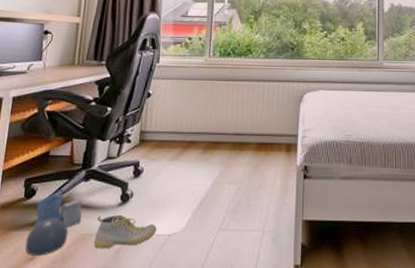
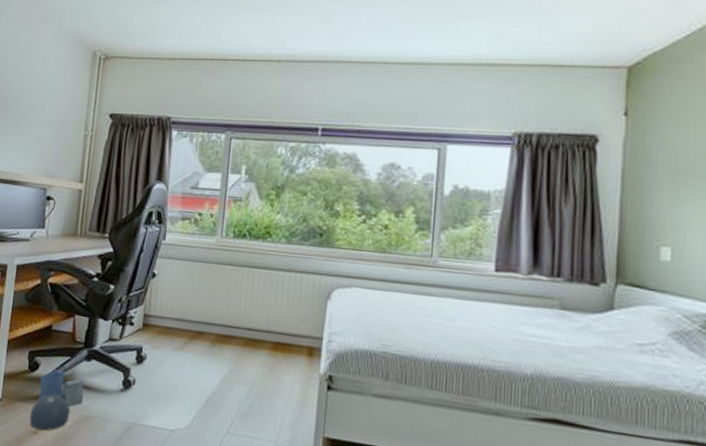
shoe: present [93,214,157,249] -> none [95,399,159,436]

